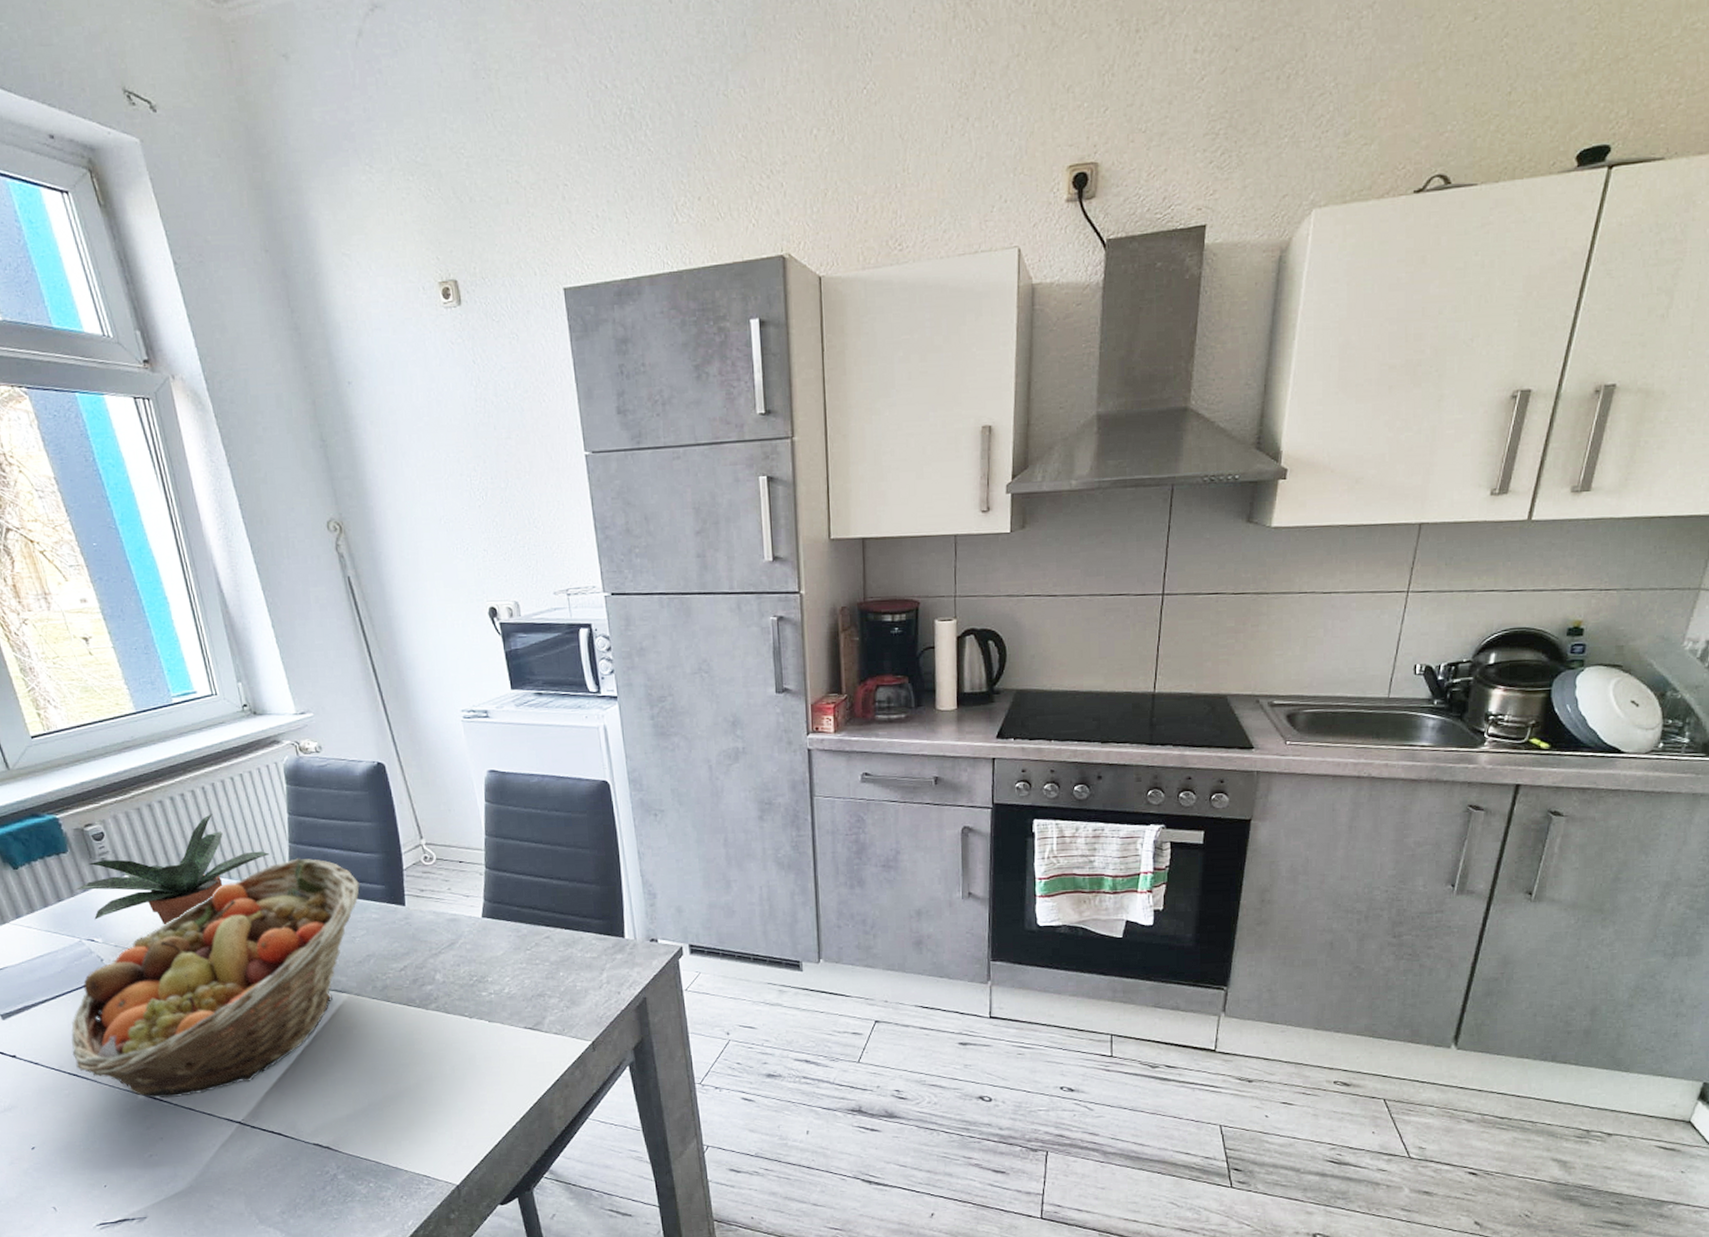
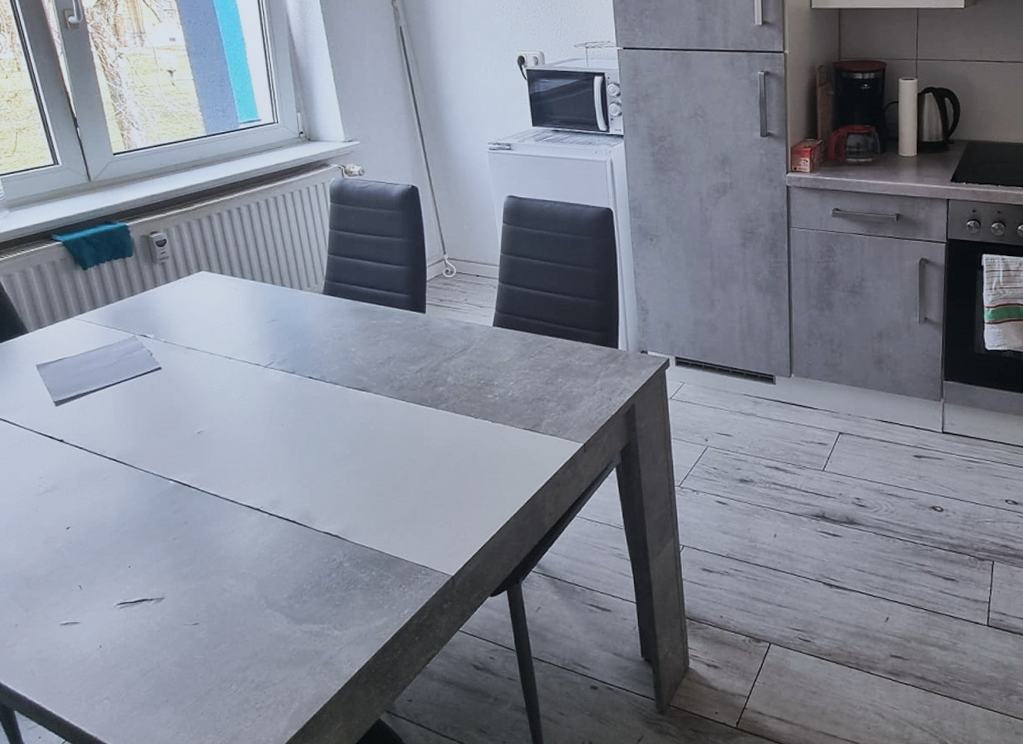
fruit basket: present [71,858,360,1099] -> none [114,268,388,485]
potted plant: present [75,814,270,926] -> none [136,226,310,325]

